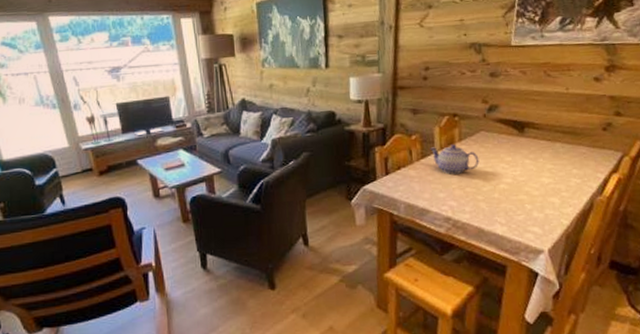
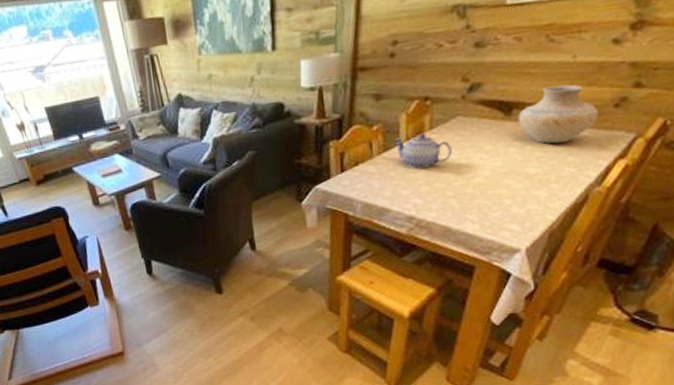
vase: none [529,110,592,158] -> present [518,84,599,144]

